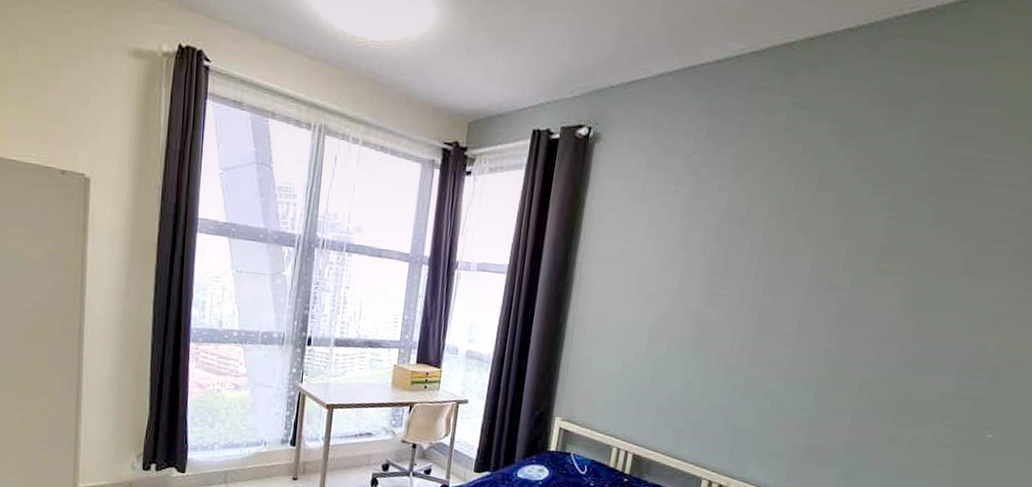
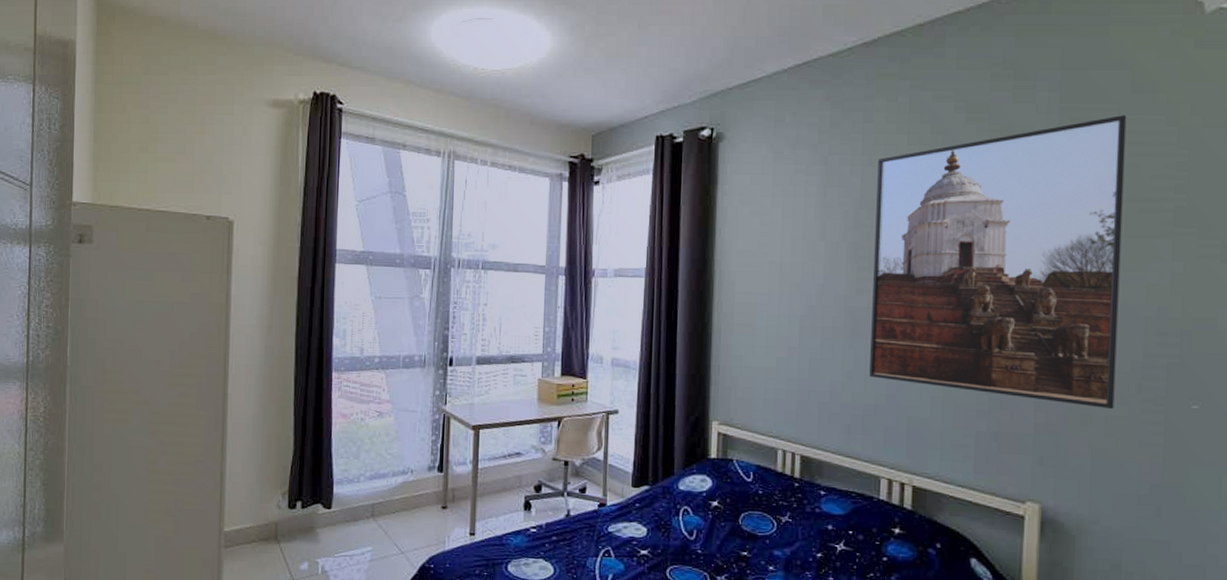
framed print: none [706,153,989,433] -> present [869,115,1127,410]

